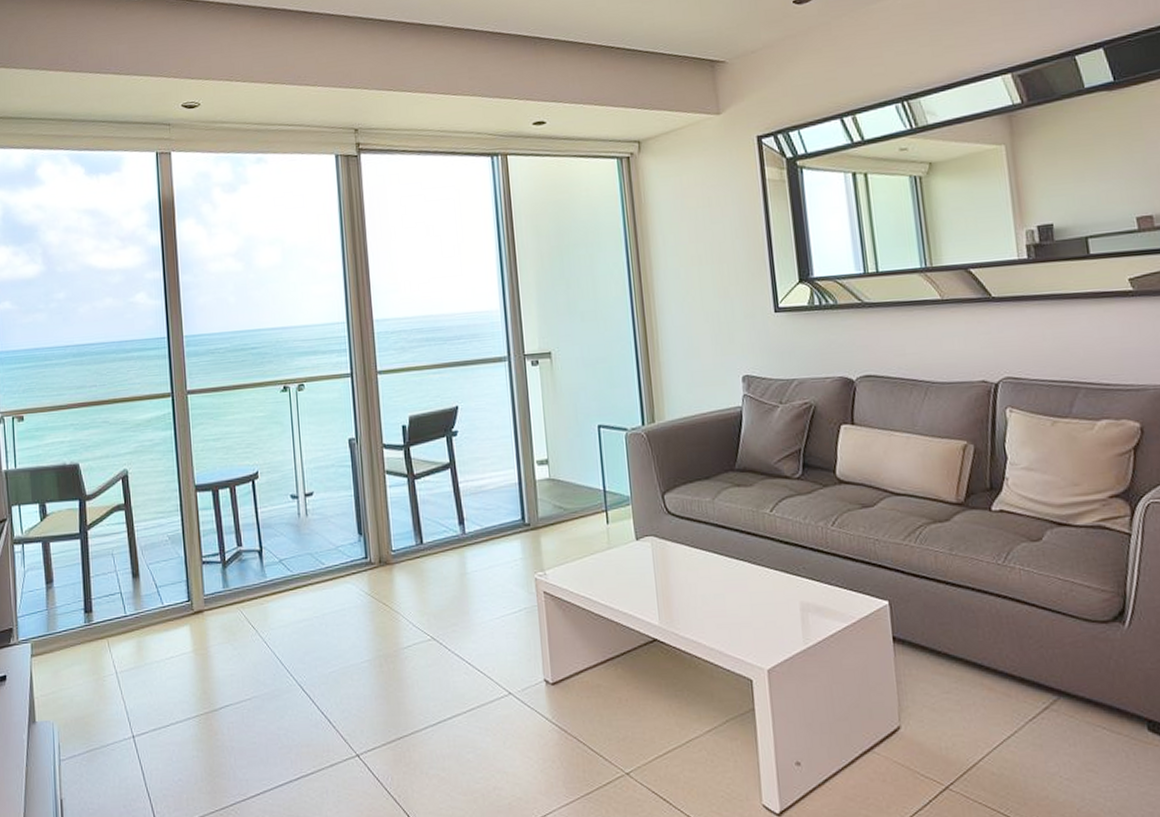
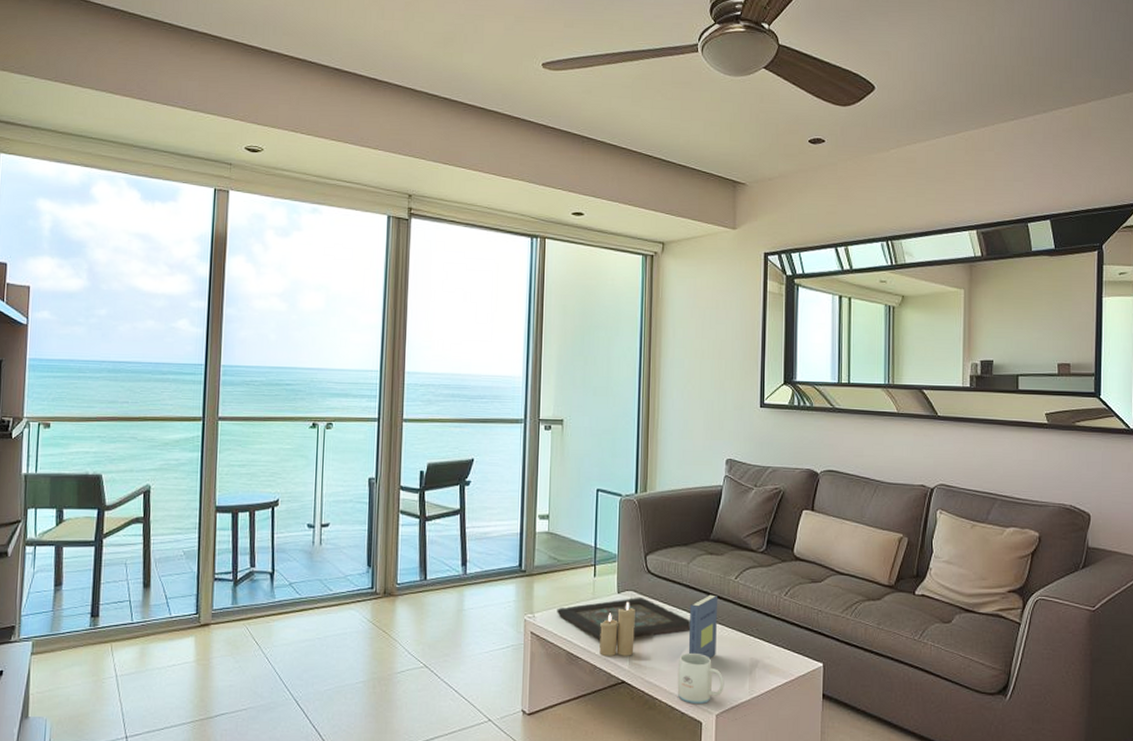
decorative tray: none [570,543,726,596] -> present [557,598,691,641]
candle: none [620,548,663,612] -> present [599,601,635,656]
mug: none [715,600,773,660] -> present [677,652,724,705]
book: none [721,532,759,607] -> present [688,594,717,659]

